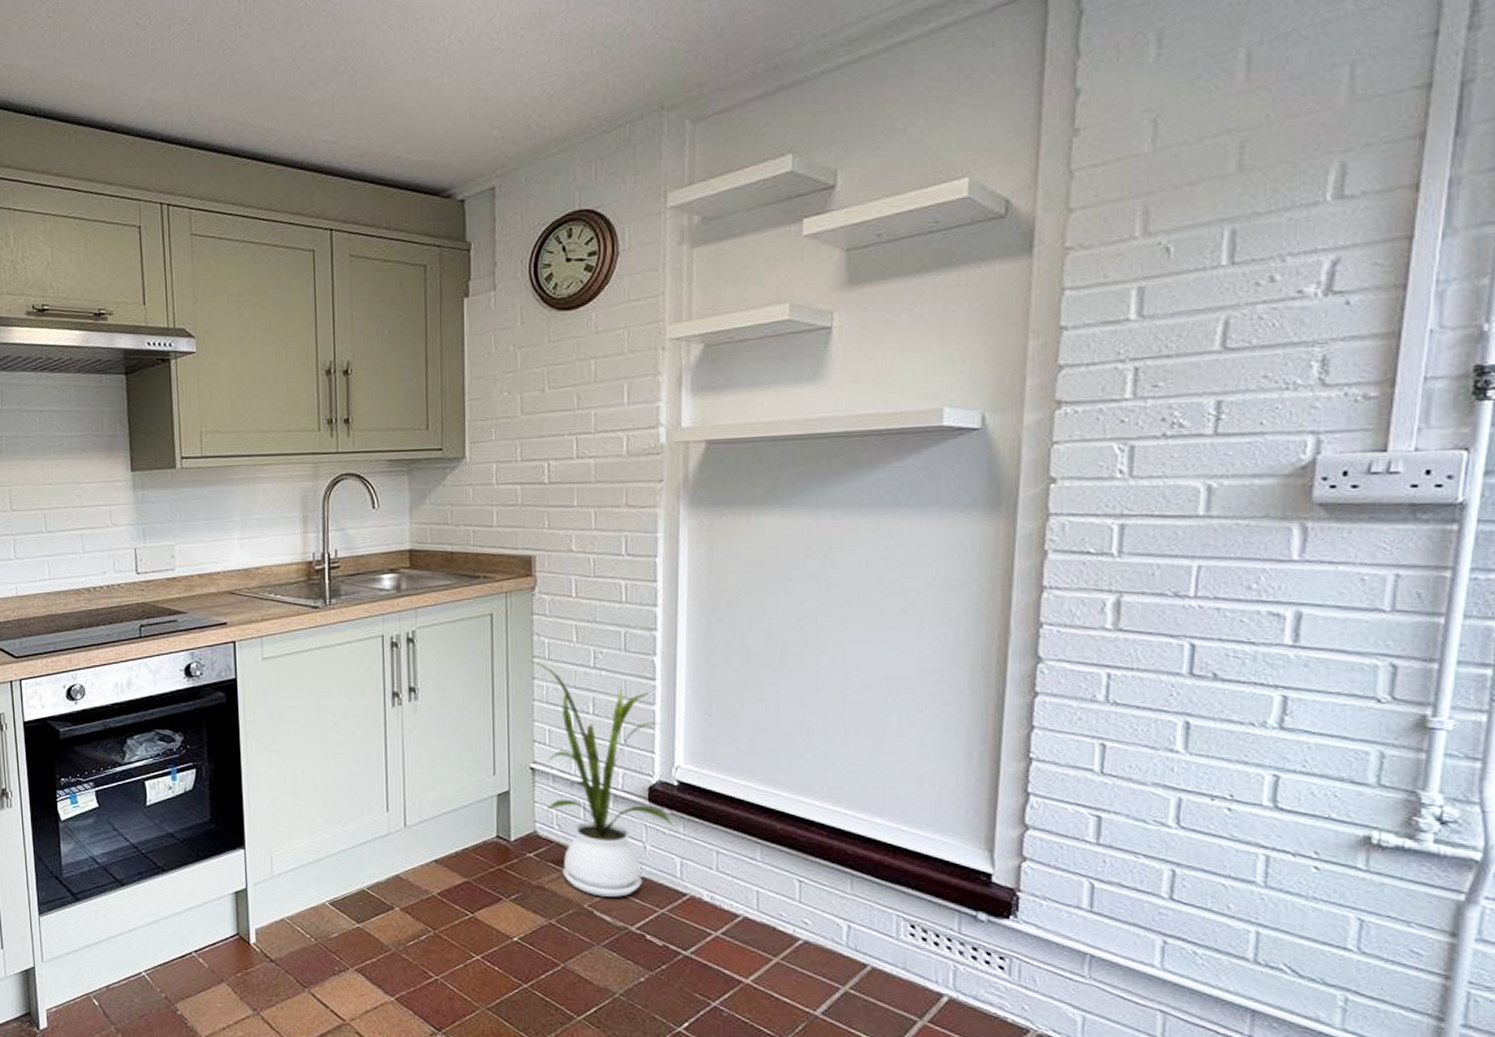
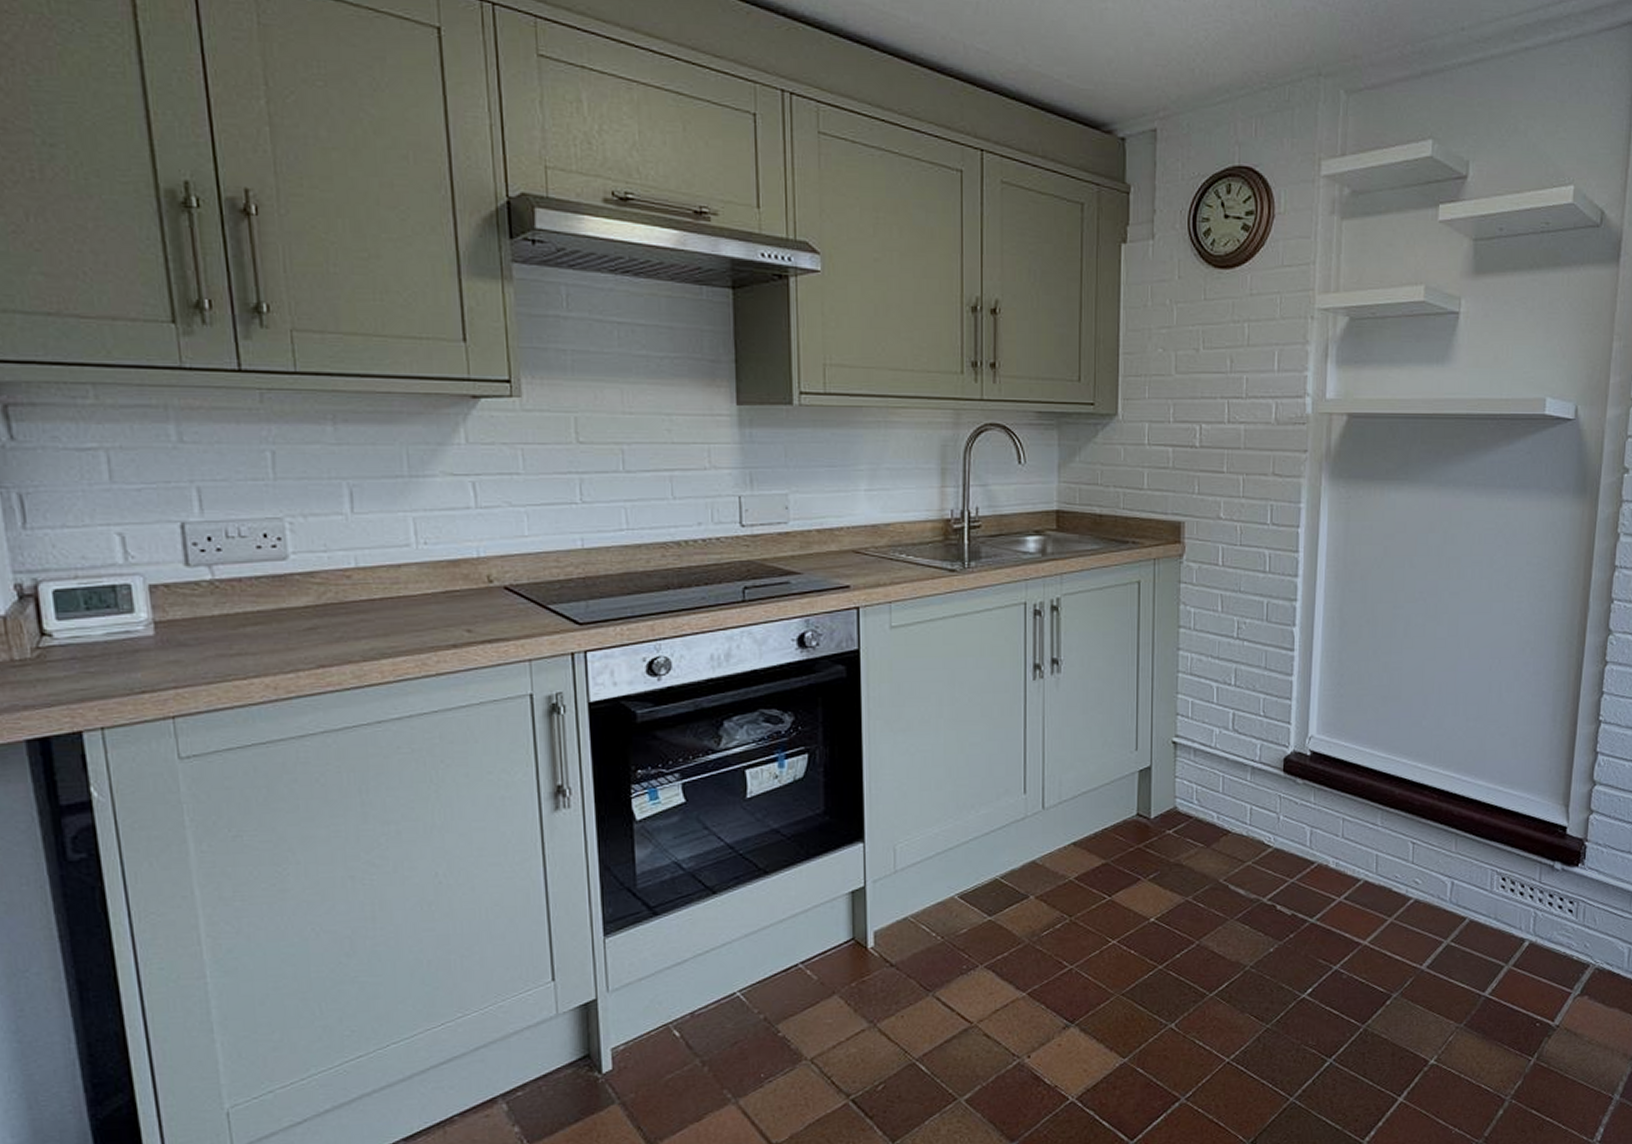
house plant: present [530,660,674,897] -> none [1176,630,1305,870]

